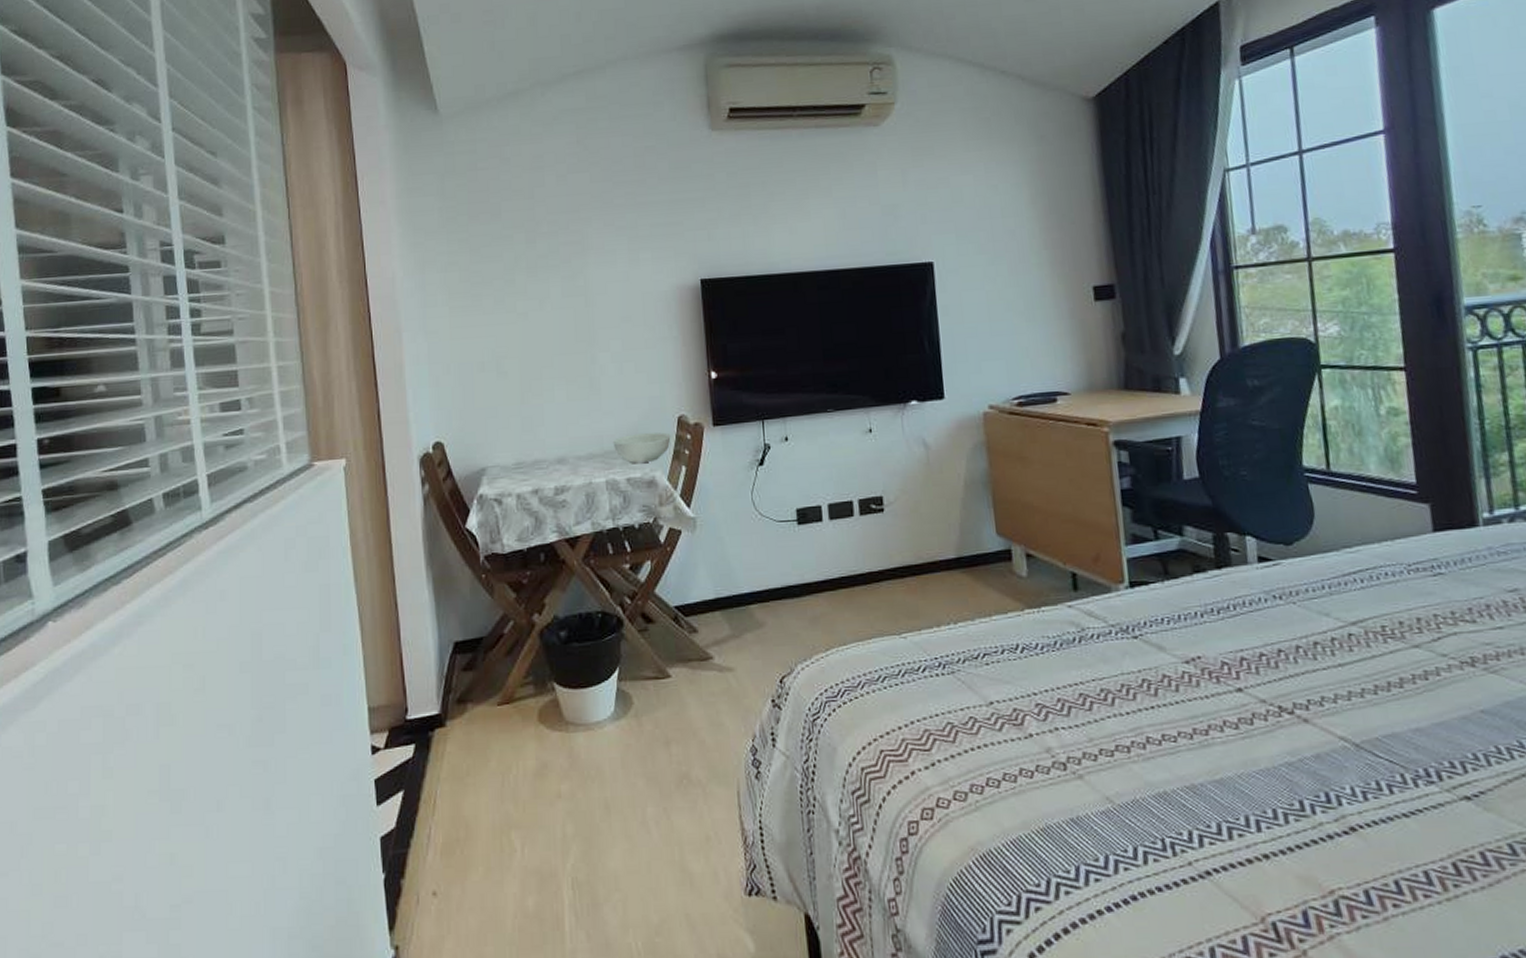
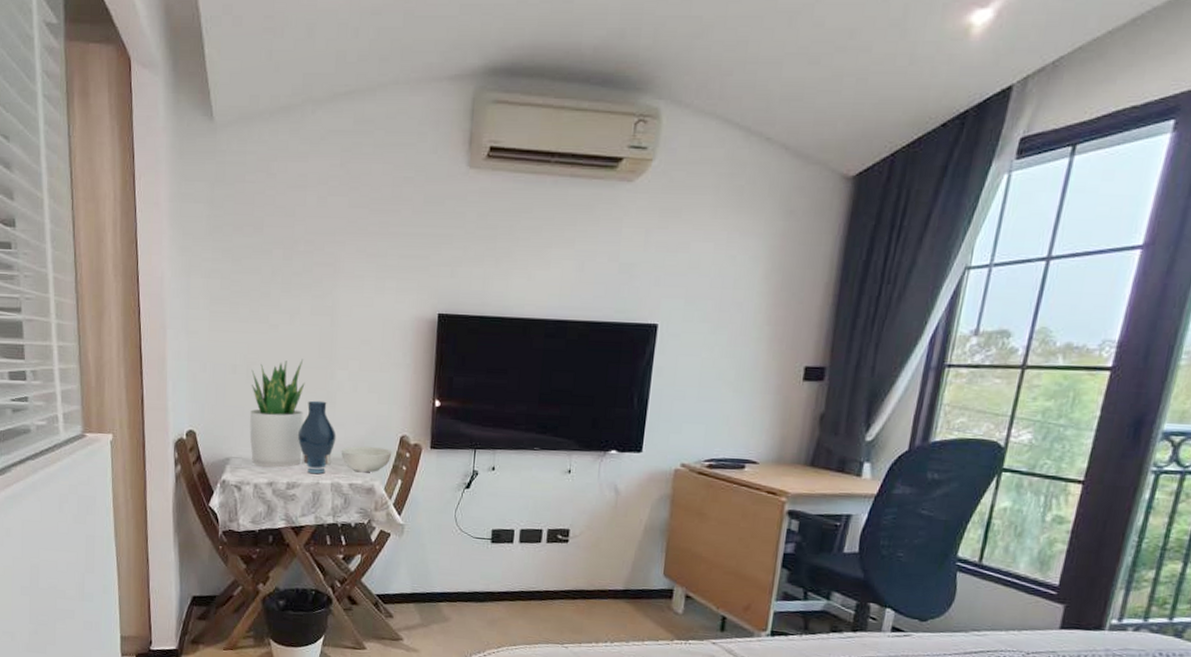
planter: none [502,346,569,473] -> present [249,359,305,468]
vase: none [561,389,606,474] -> present [297,400,337,475]

